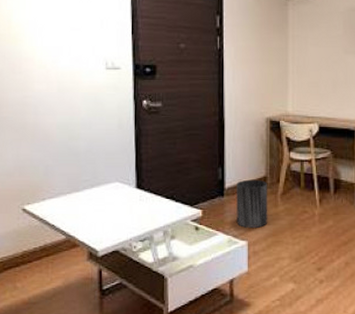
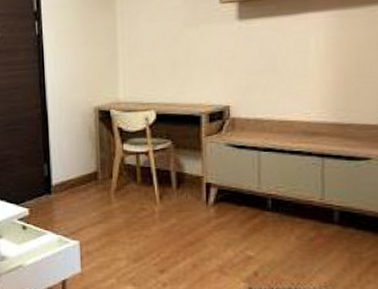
trash can: present [236,179,268,228] -> none [64,175,101,227]

